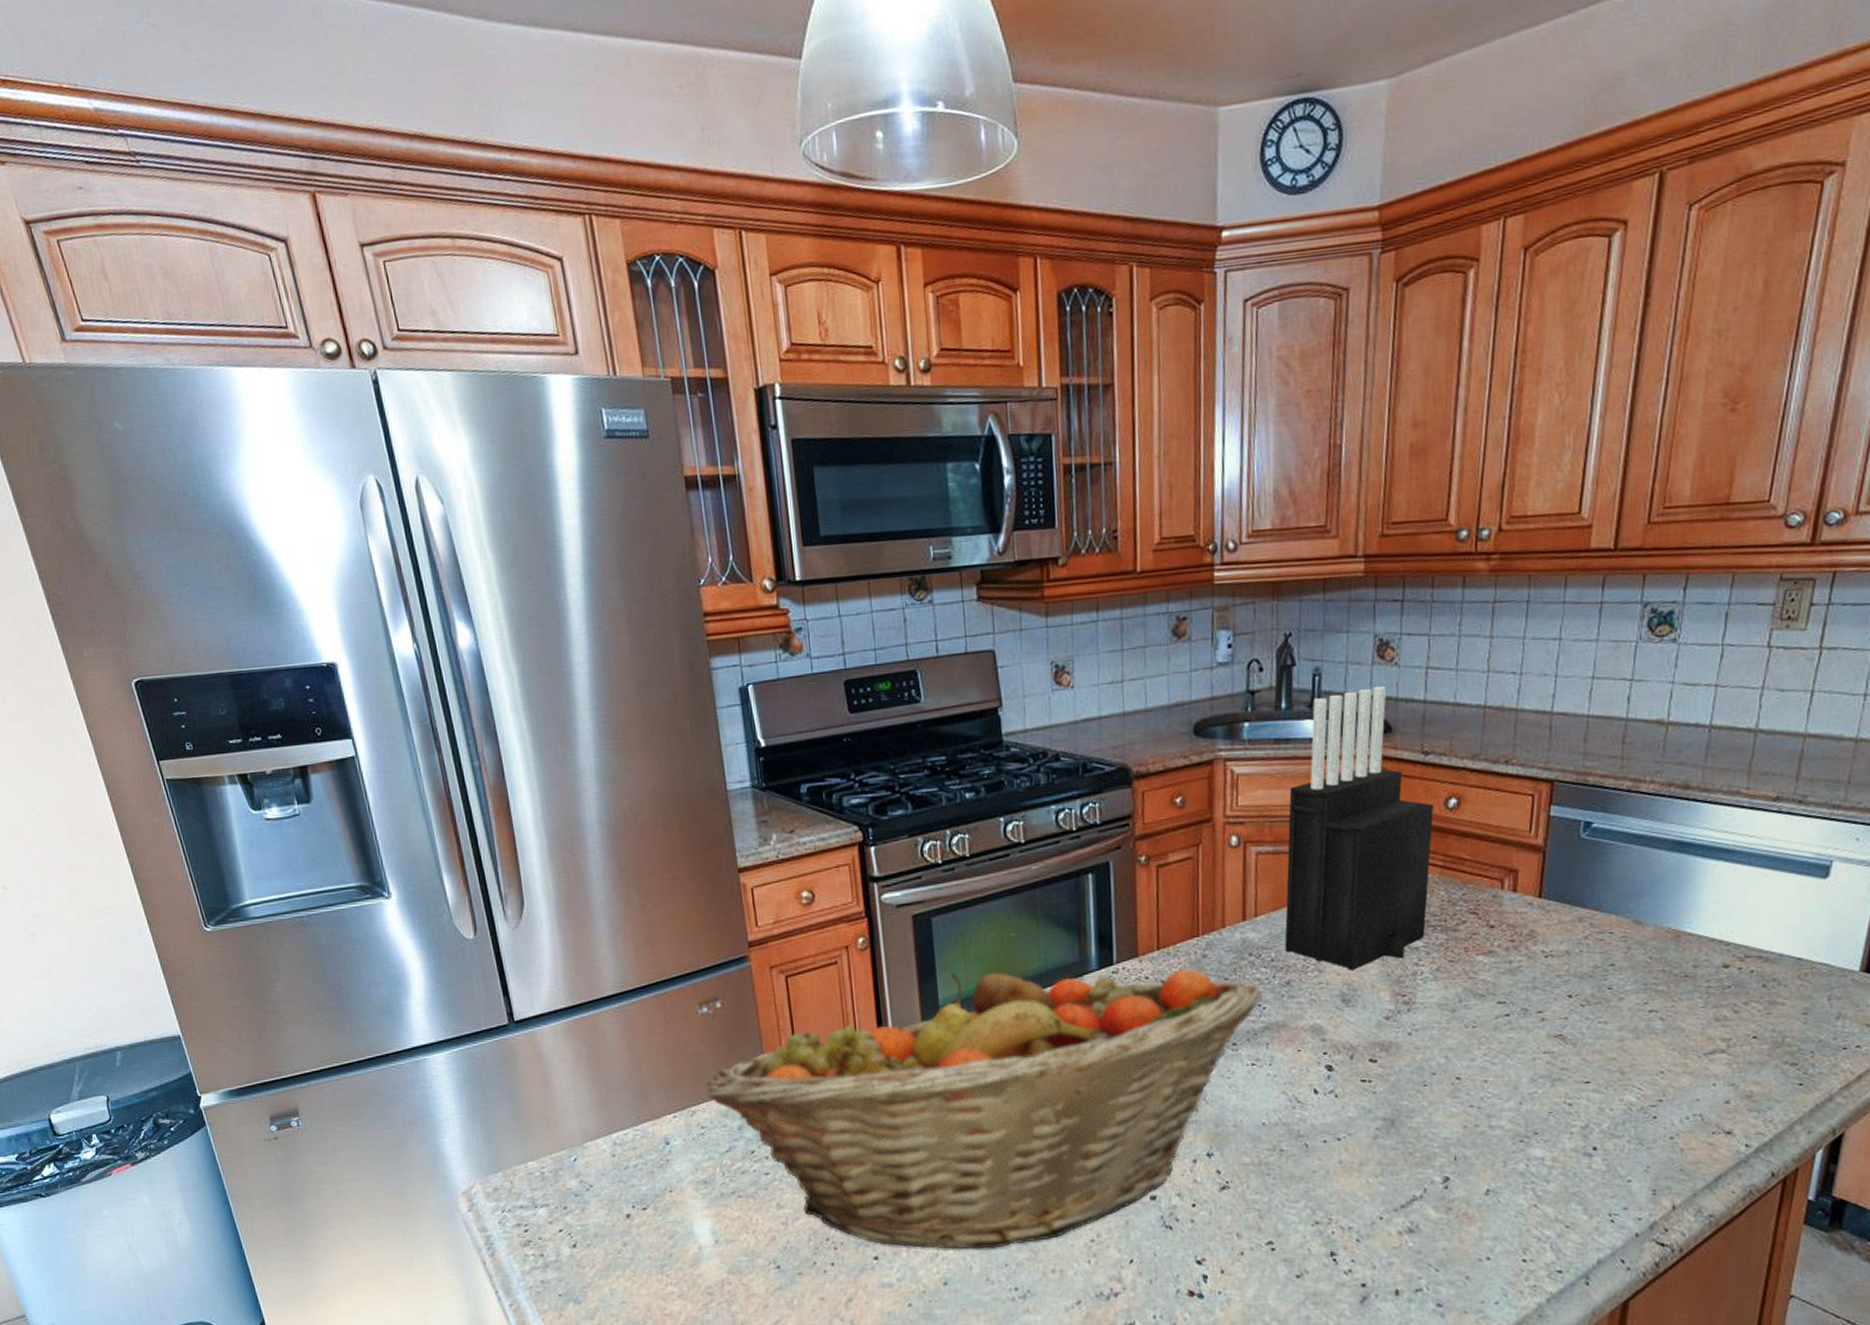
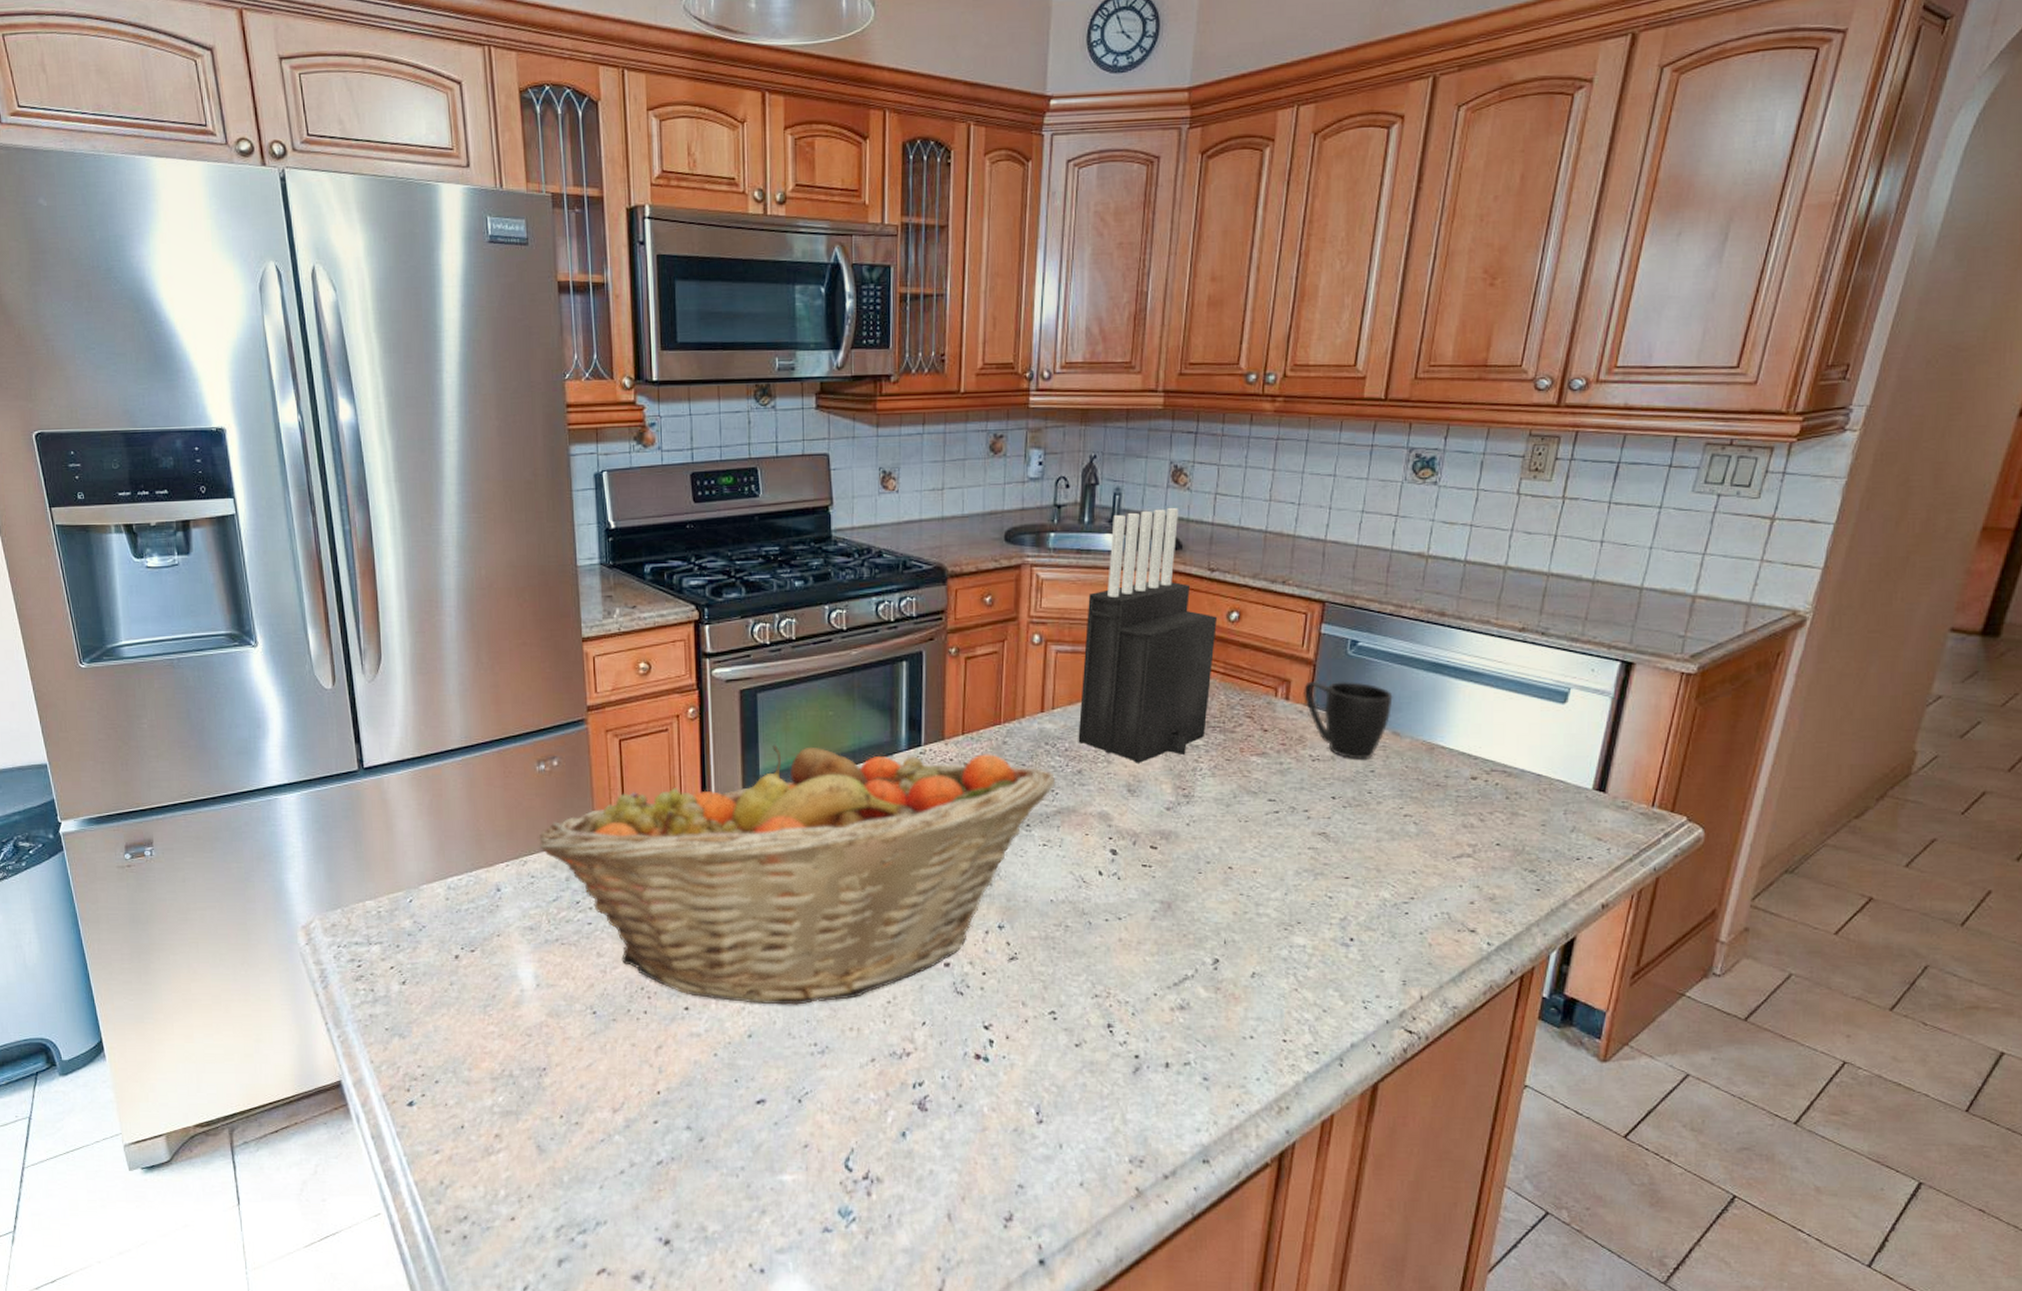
mug: none [1533,867,1633,953] -> present [1304,681,1393,759]

